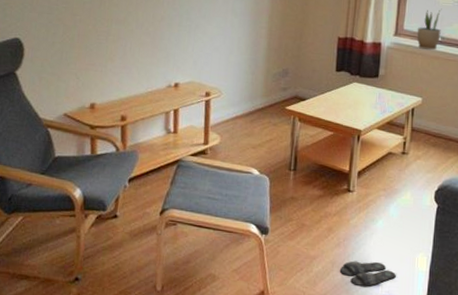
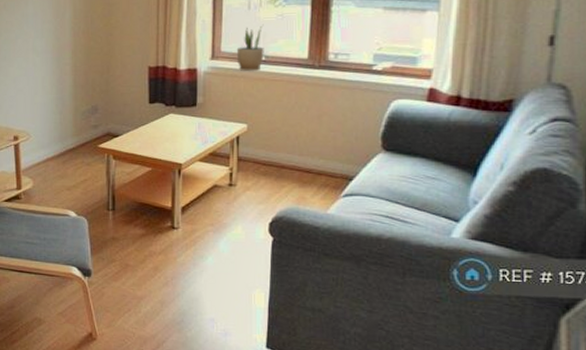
slippers: present [340,261,396,287] -> none [171,299,231,326]

